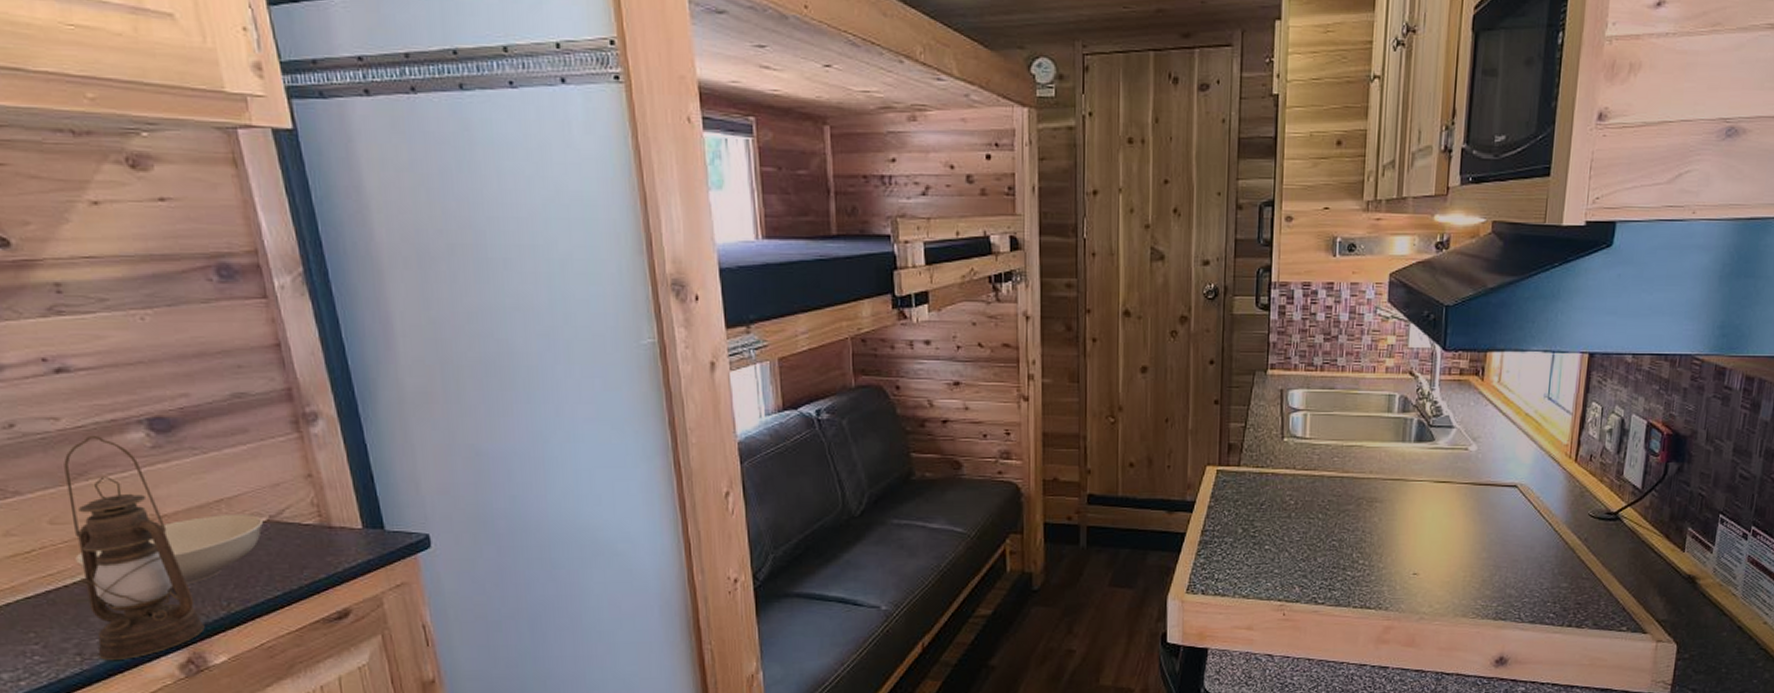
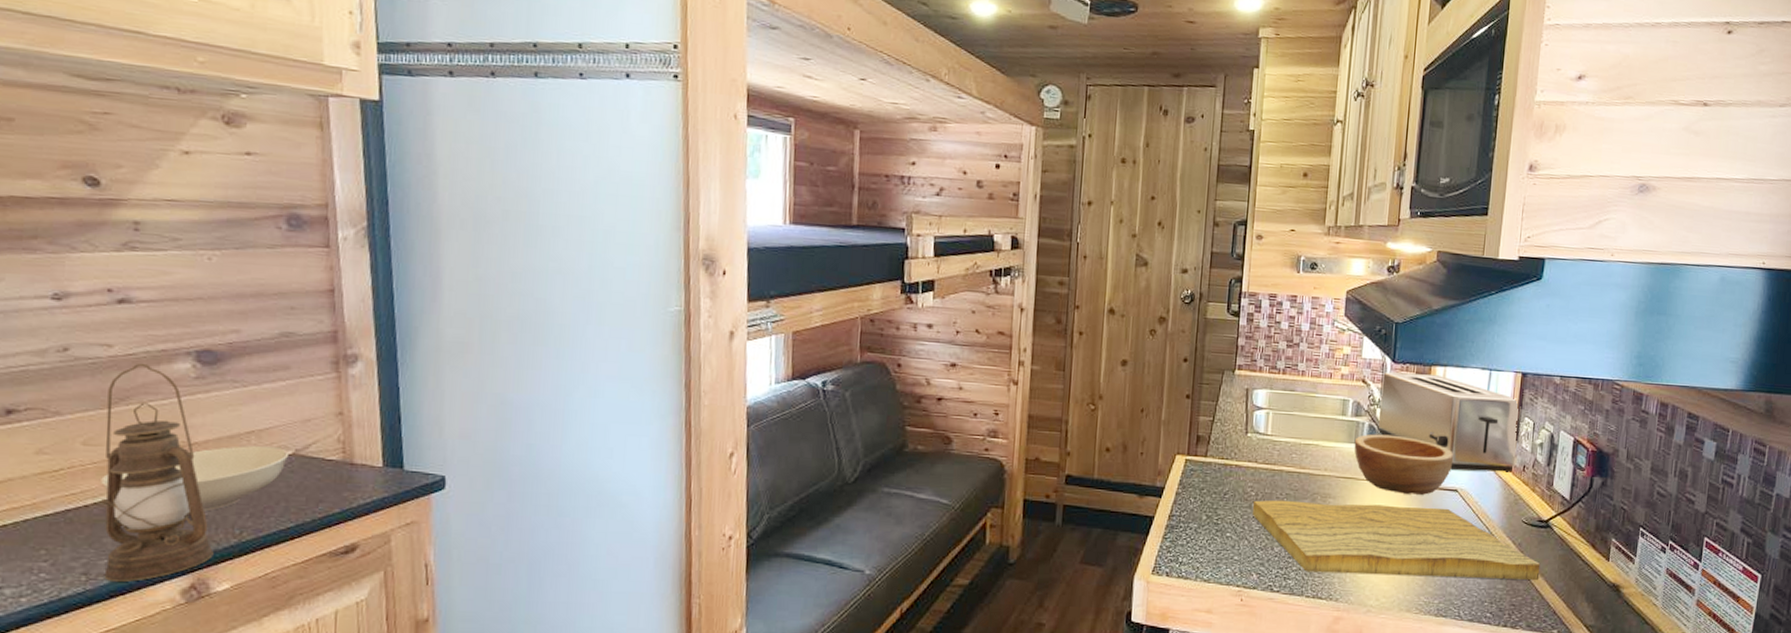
cutting board: none [1292,505,1609,582] -> present [1252,500,1541,580]
bowl: none [1401,430,1513,493] -> present [1354,434,1454,495]
toaster: none [1428,361,1588,464] -> present [1378,372,1521,473]

